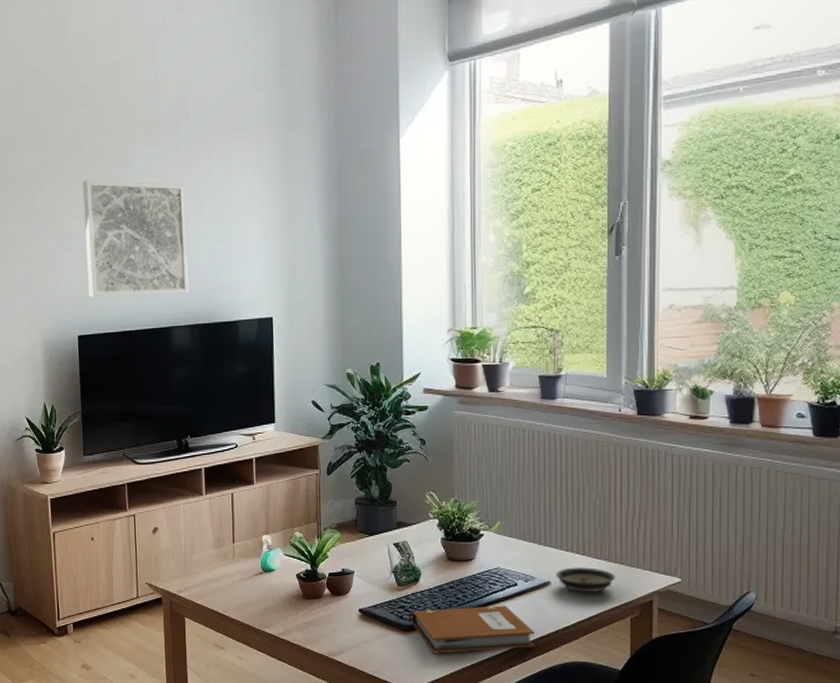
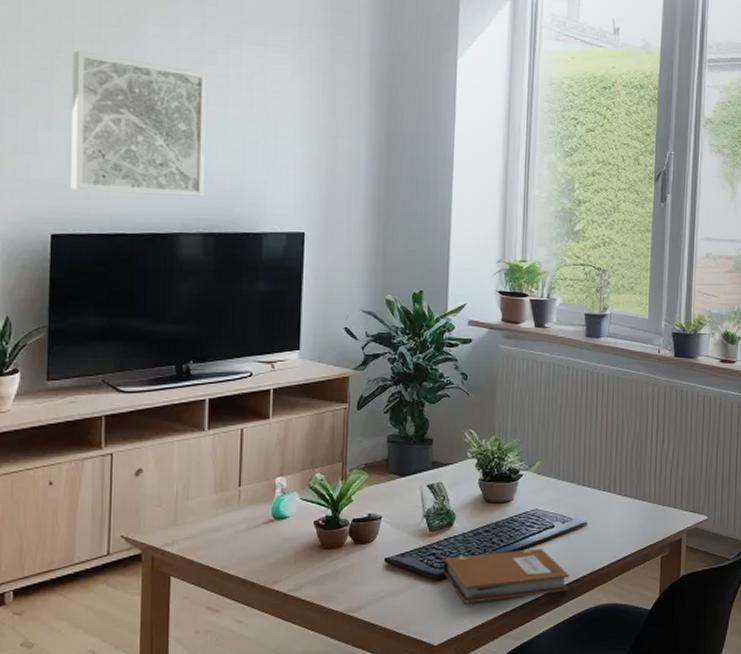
saucer: present [555,567,615,592] -> none [592,507,648,532]

